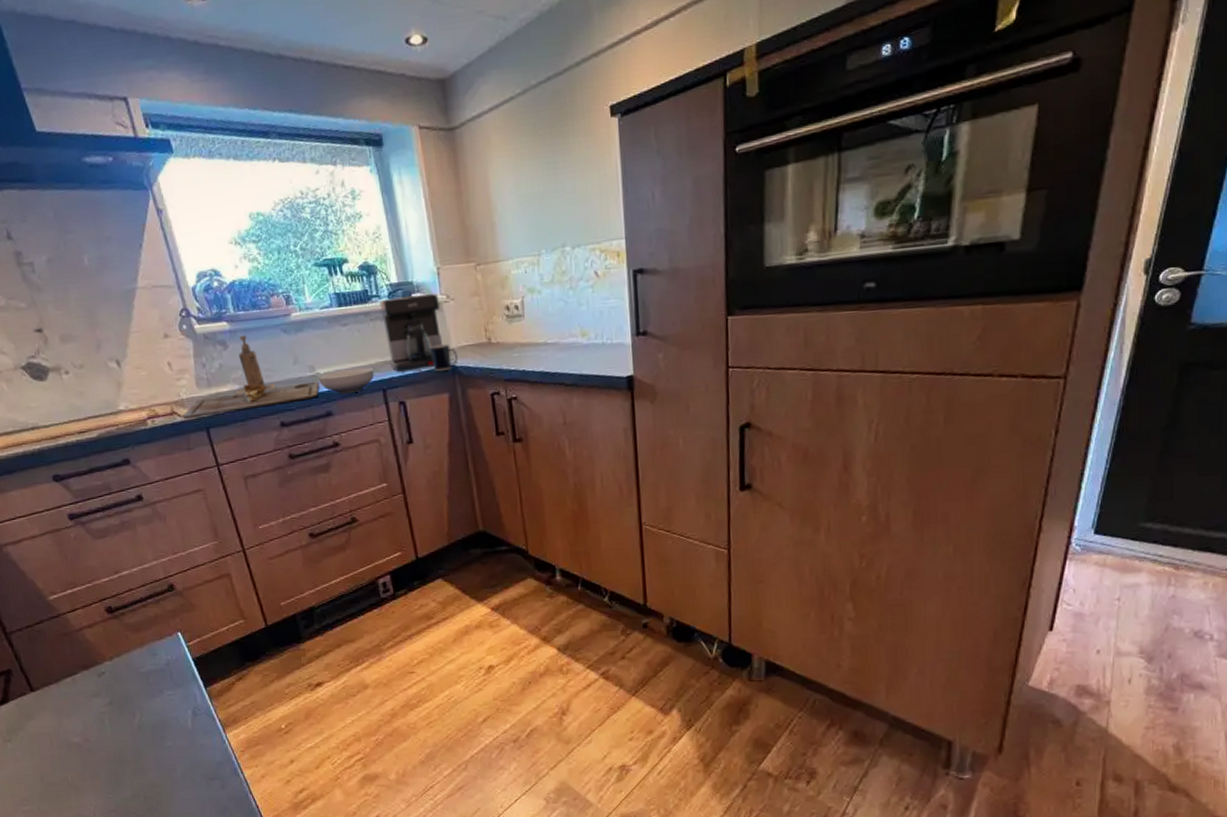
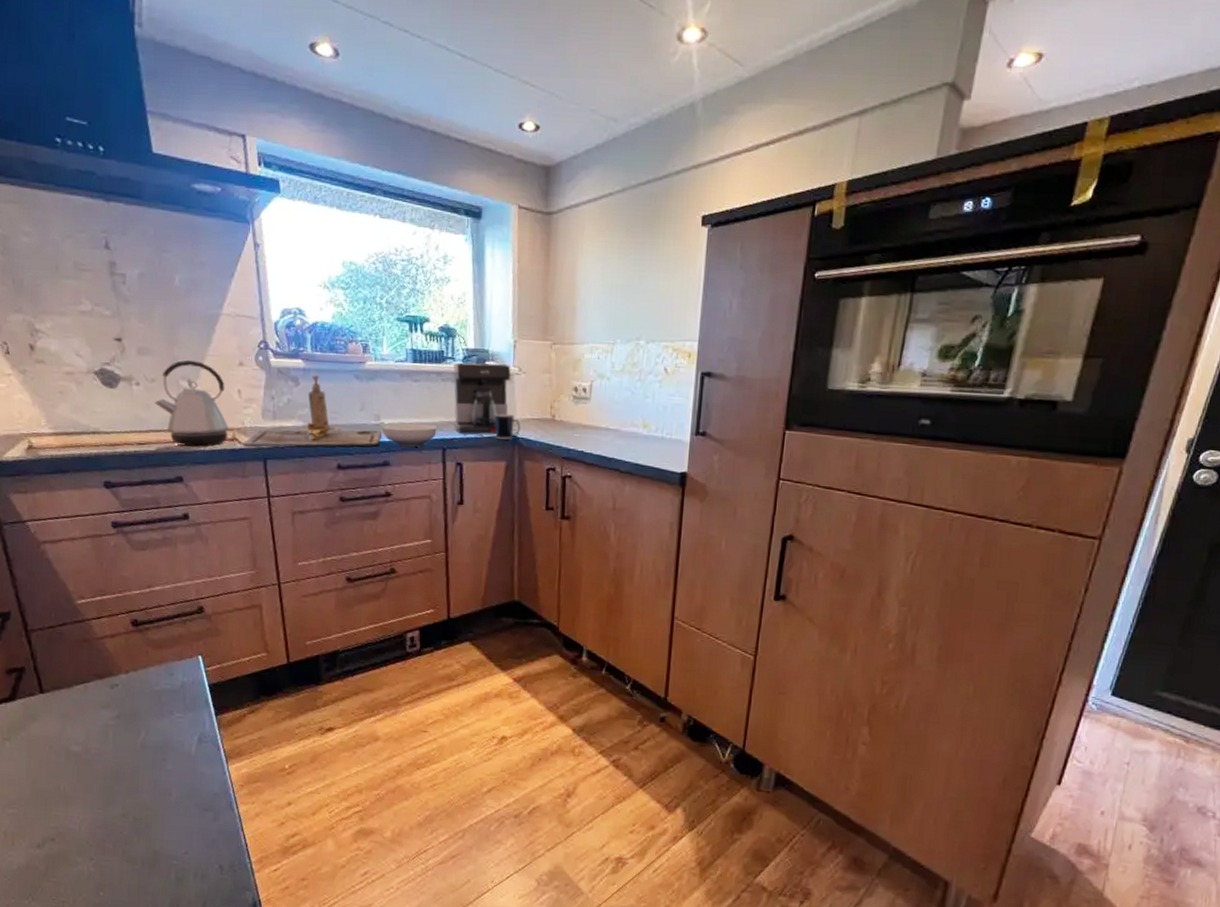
kettle: none [87,339,172,428] -> present [154,359,234,446]

